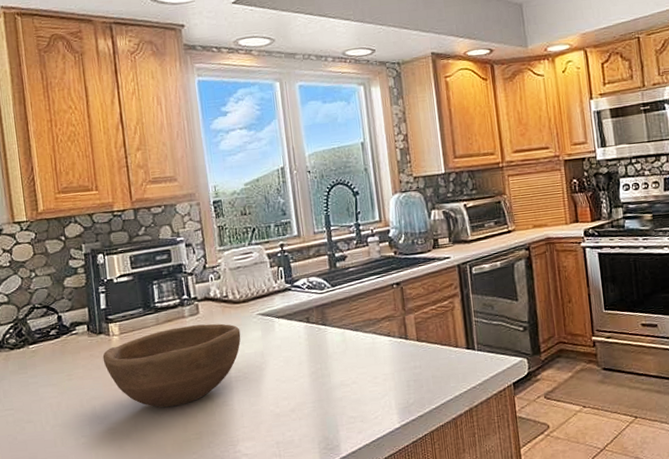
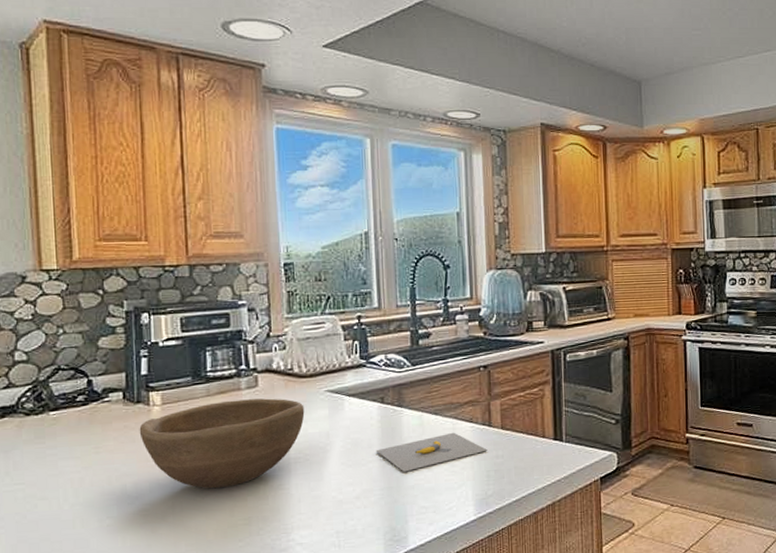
banana: none [305,346,406,386] -> present [376,432,487,472]

